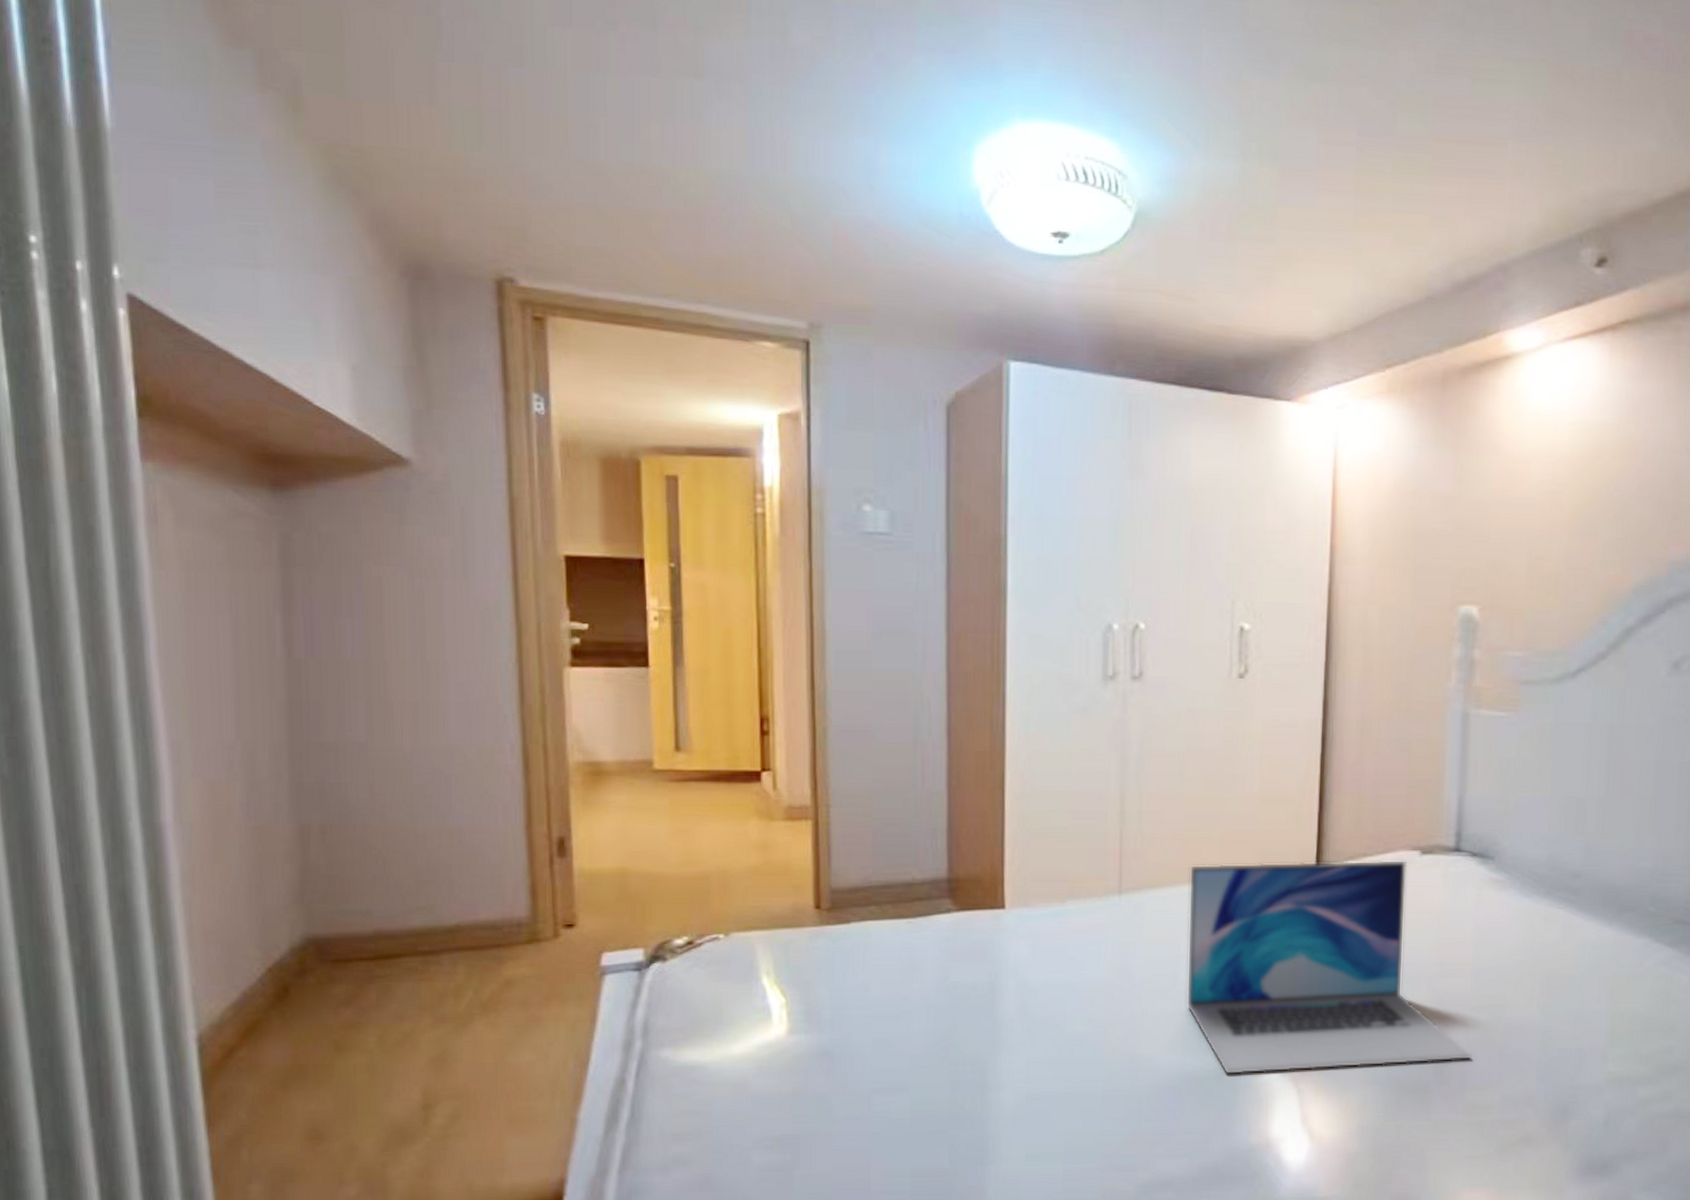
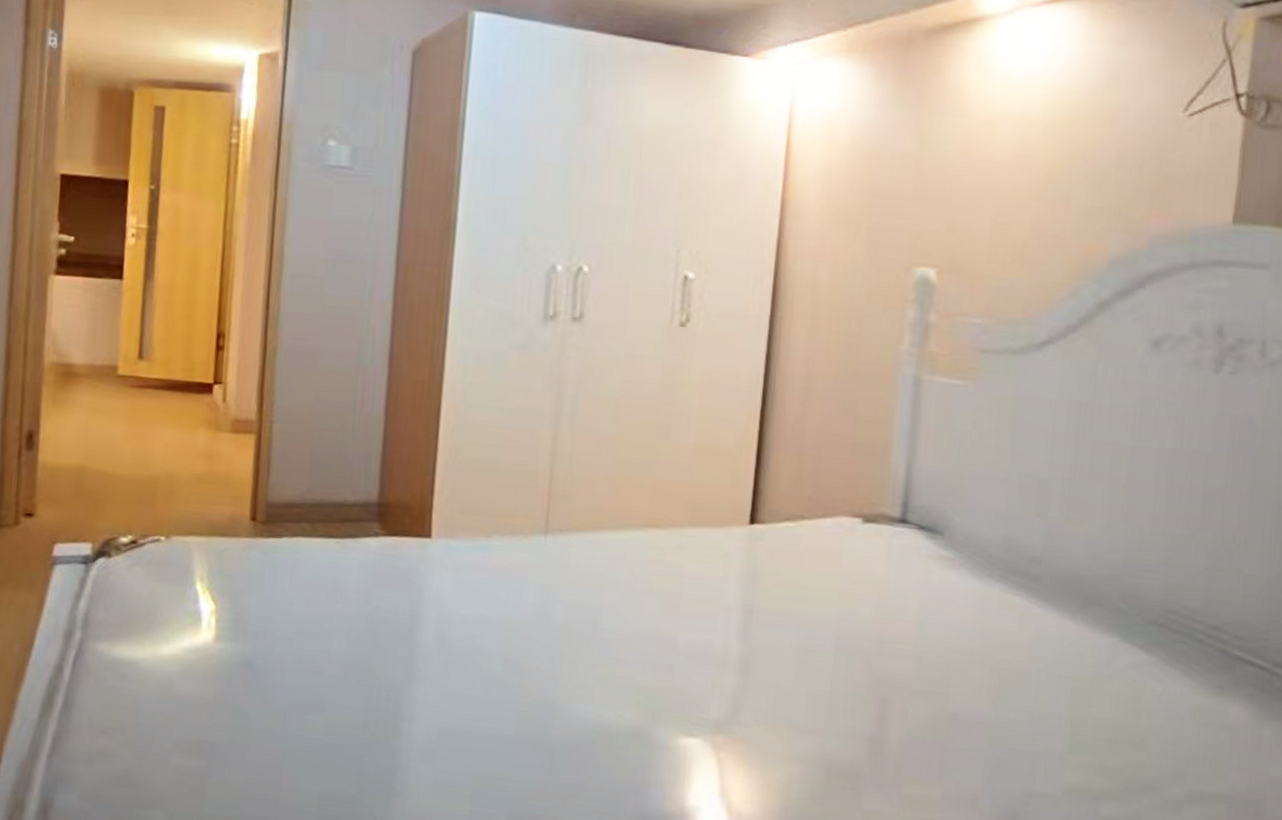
laptop: present [1186,859,1473,1075] -> none [606,511,912,750]

